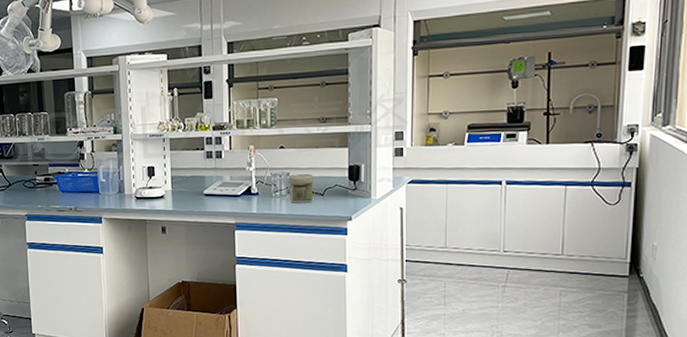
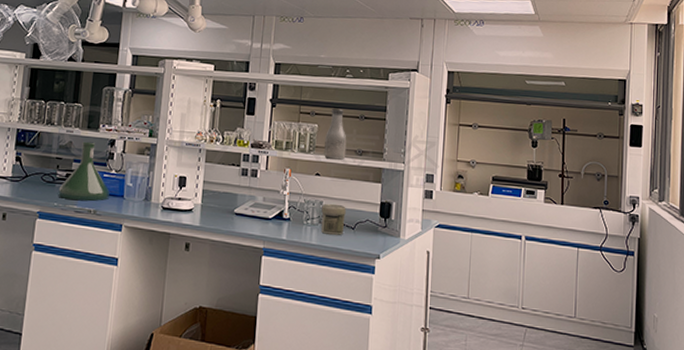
flask: none [40,146,86,201] -> present [58,141,110,202]
bottle: none [286,78,309,132] -> present [324,108,347,161]

